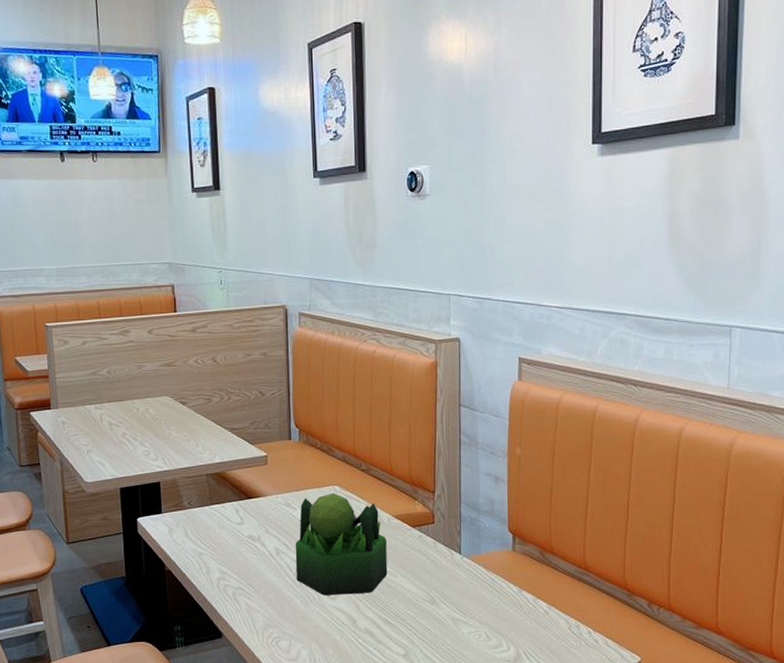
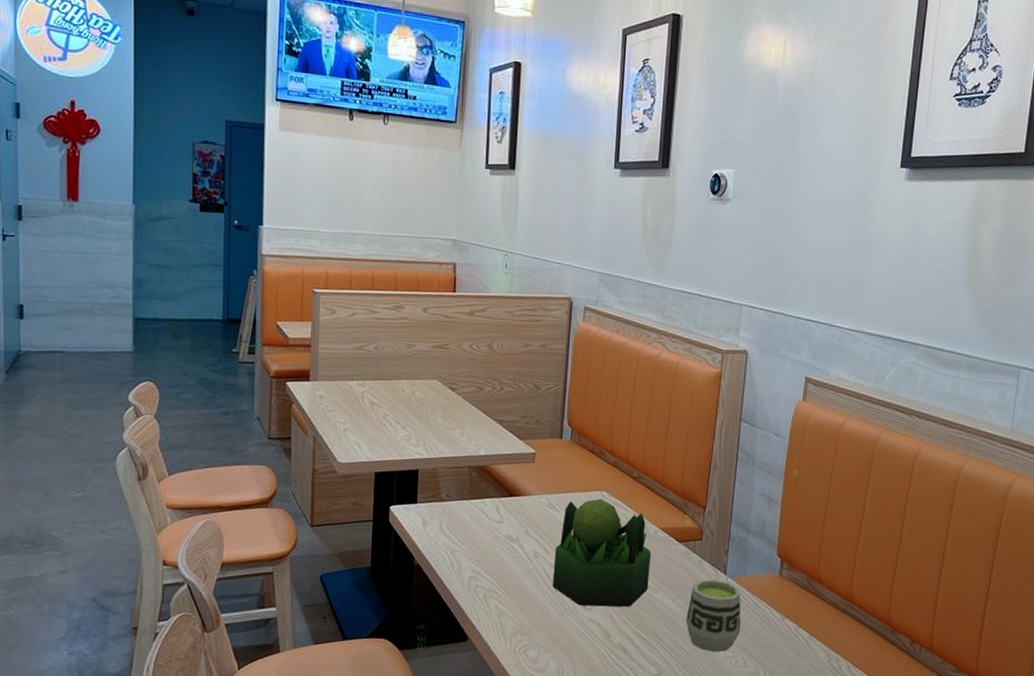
cup: none [426,560,481,629] -> present [685,579,741,652]

